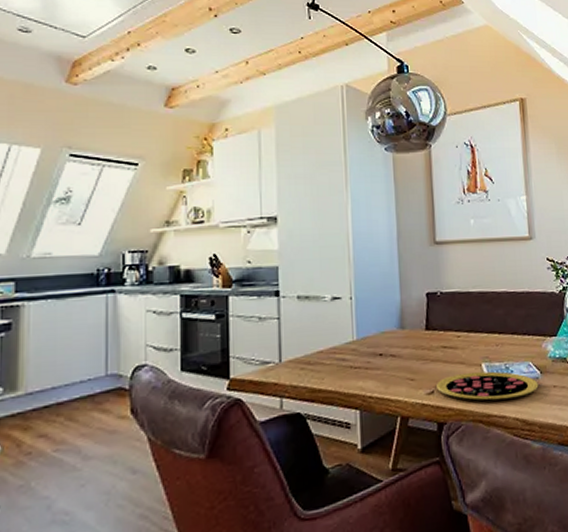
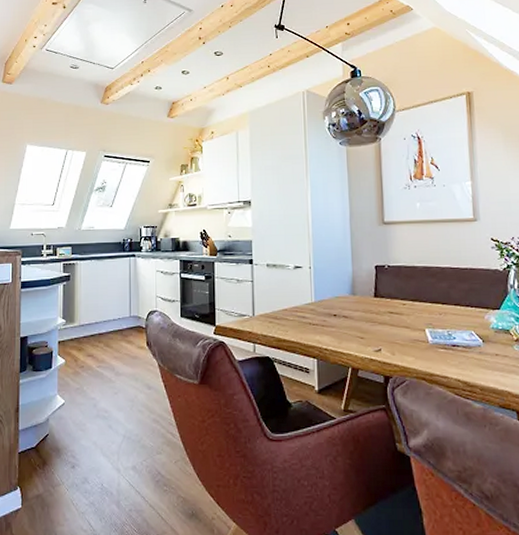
pizza: present [437,371,539,401] -> none [384,336,481,362]

